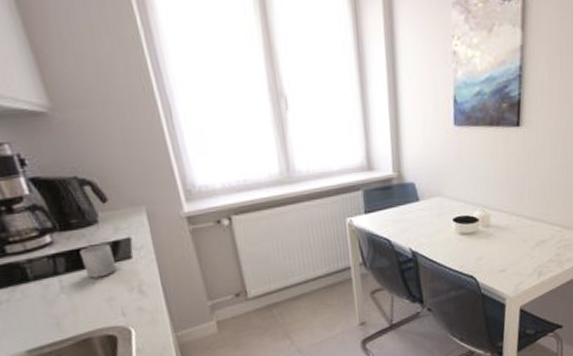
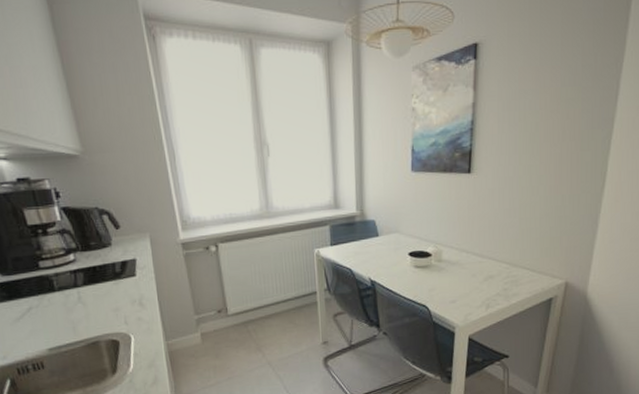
mug: present [79,243,118,278] -> none [95,263,124,291]

